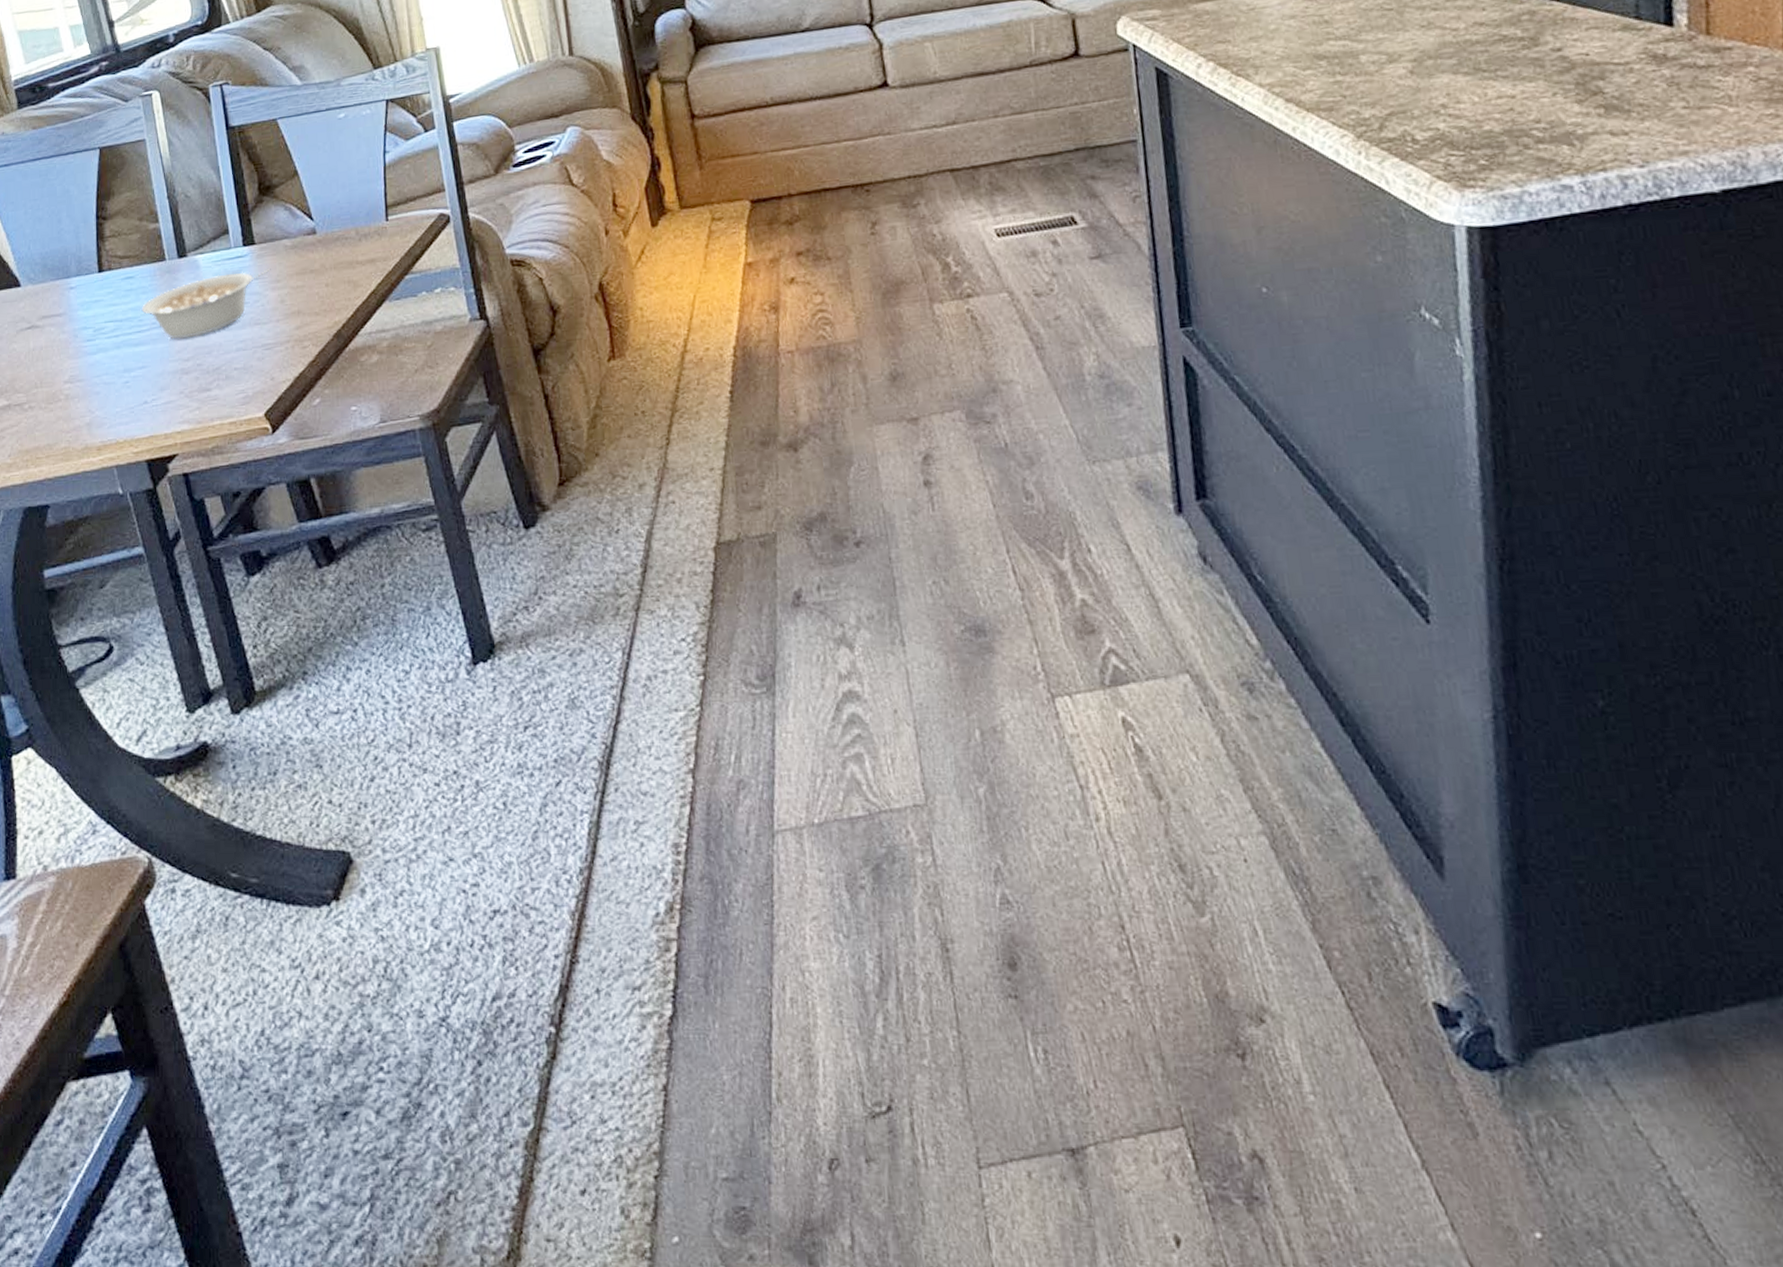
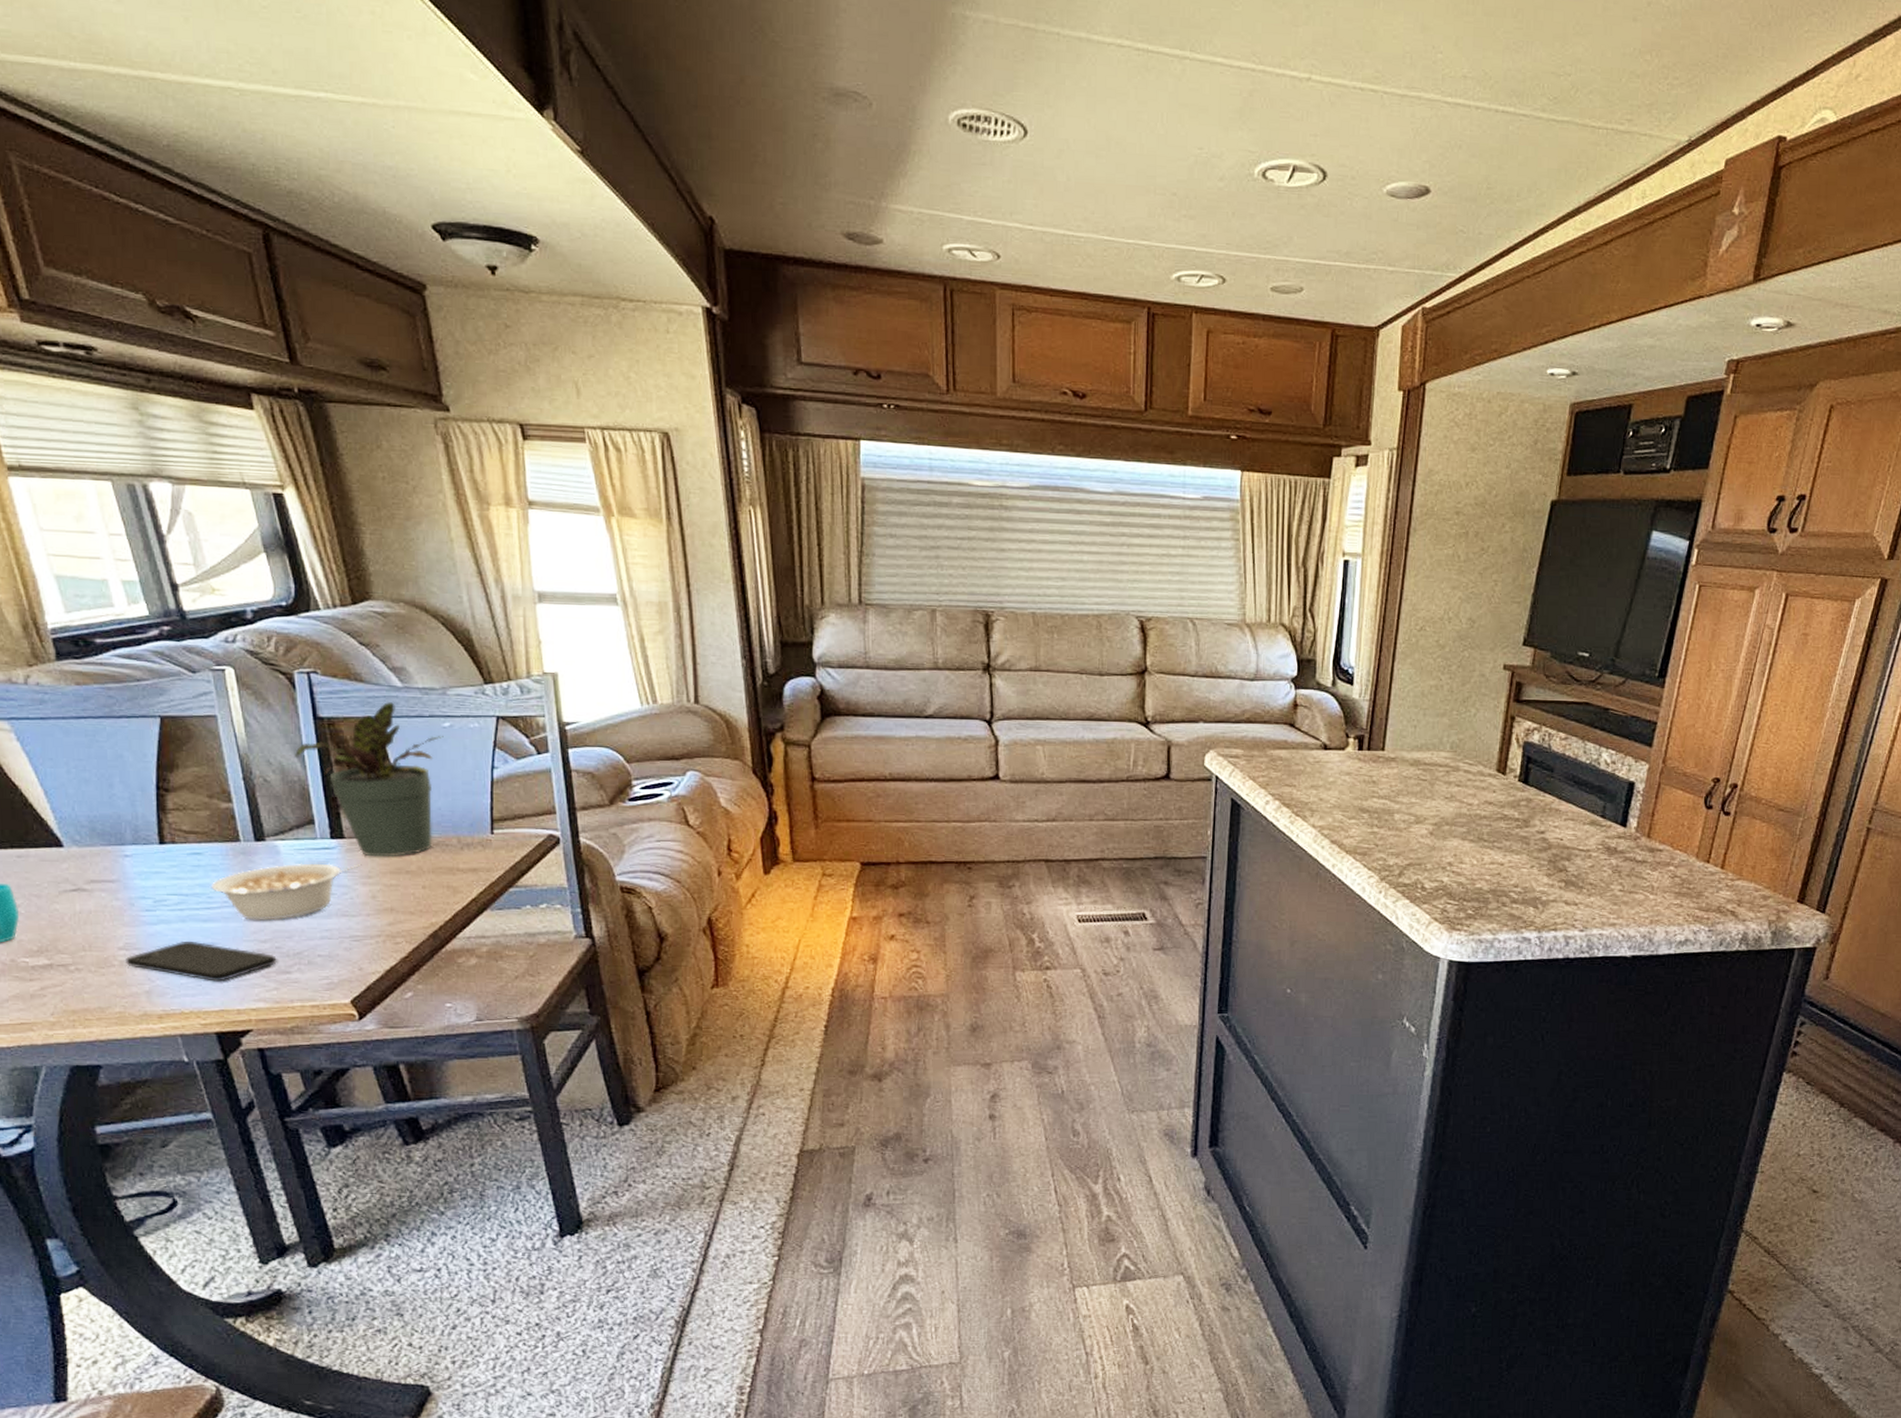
smartphone: none [70,367,199,407] -> present [126,940,277,982]
potted plant: none [211,101,339,260] -> present [295,702,444,857]

